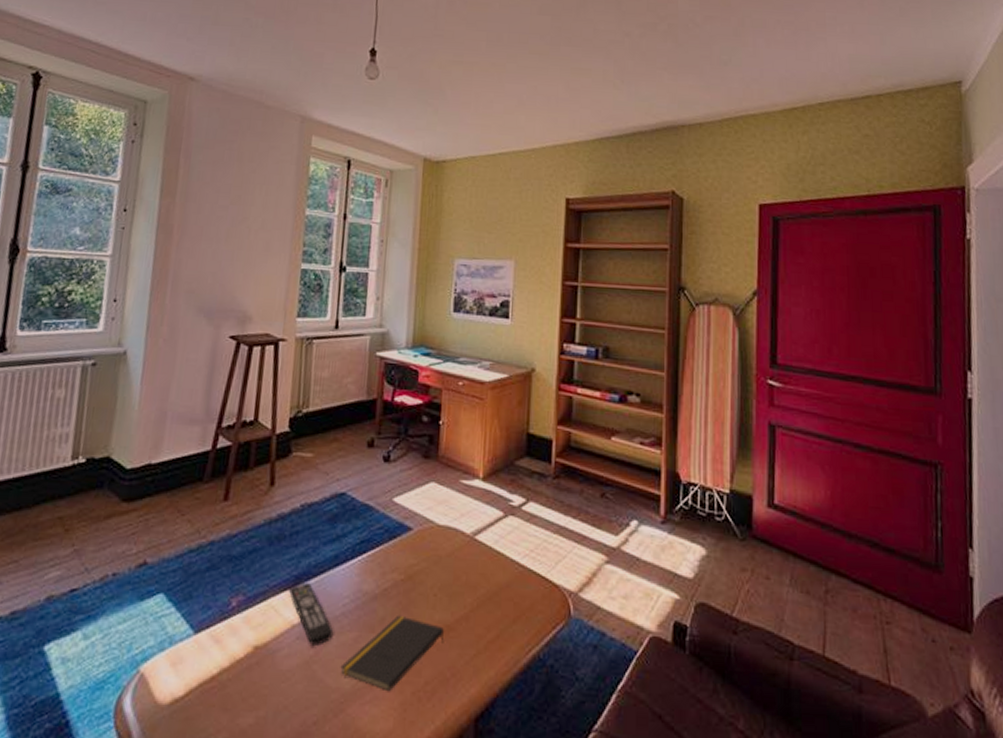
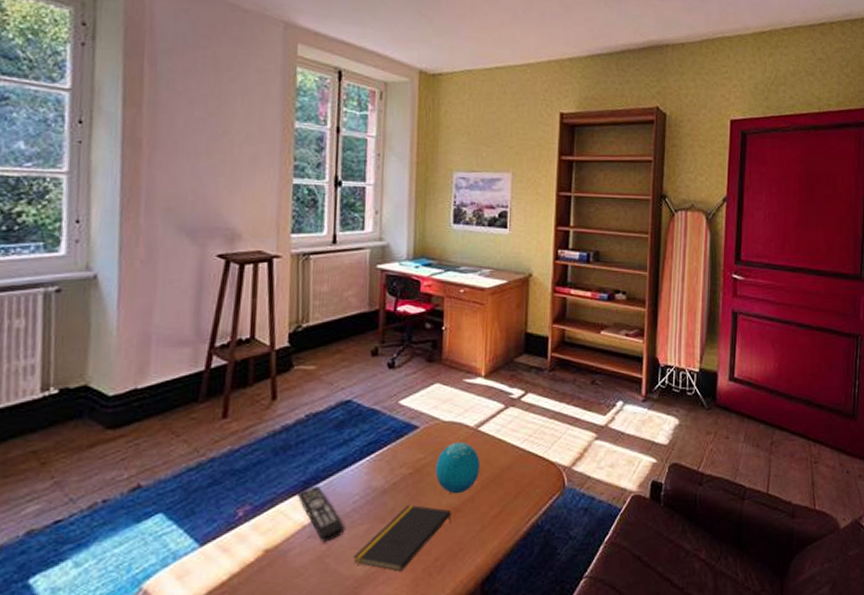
decorative orb: none [428,549,477,610] -> present [435,441,480,494]

